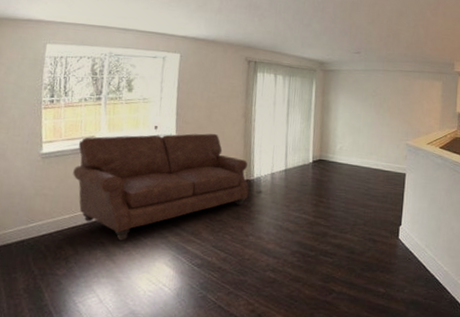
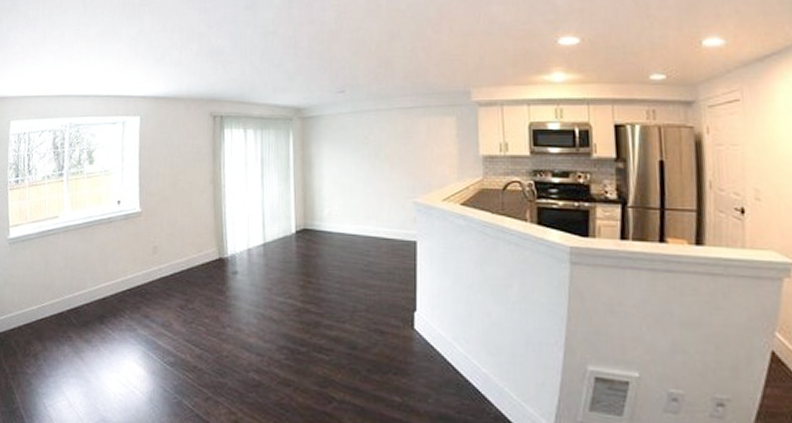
sofa: present [73,133,249,241] -> none [39,204,222,335]

